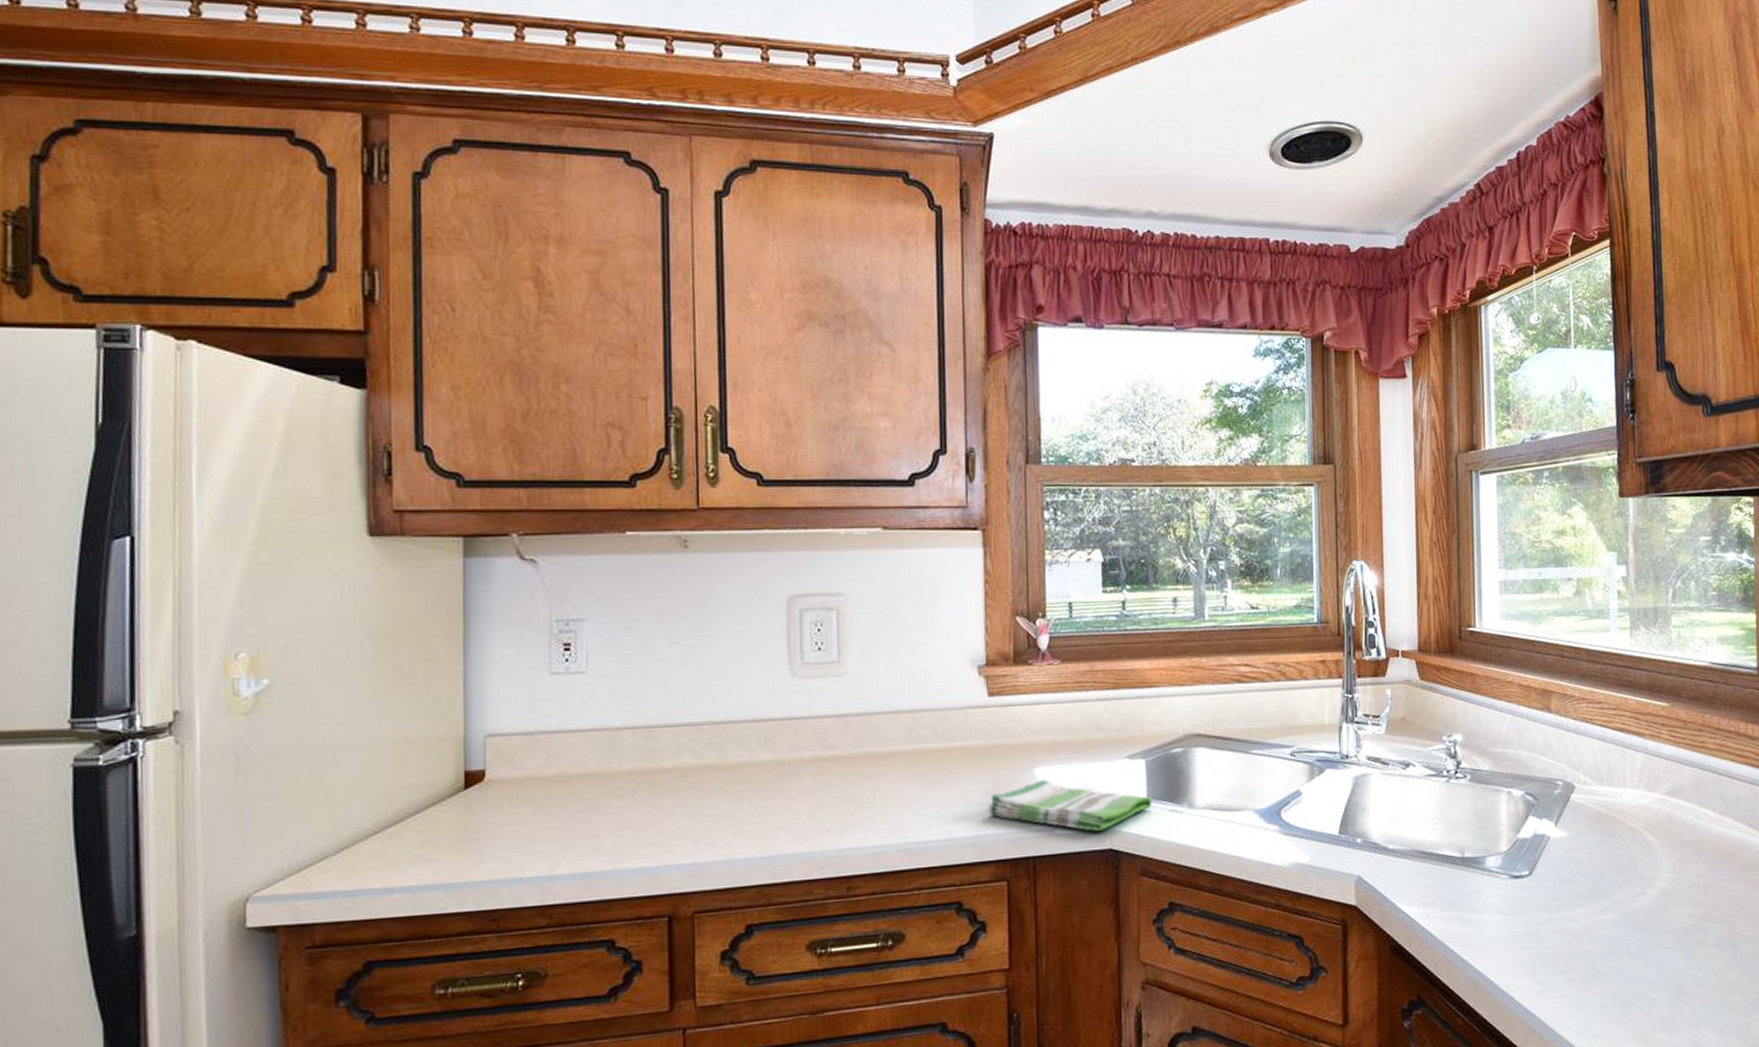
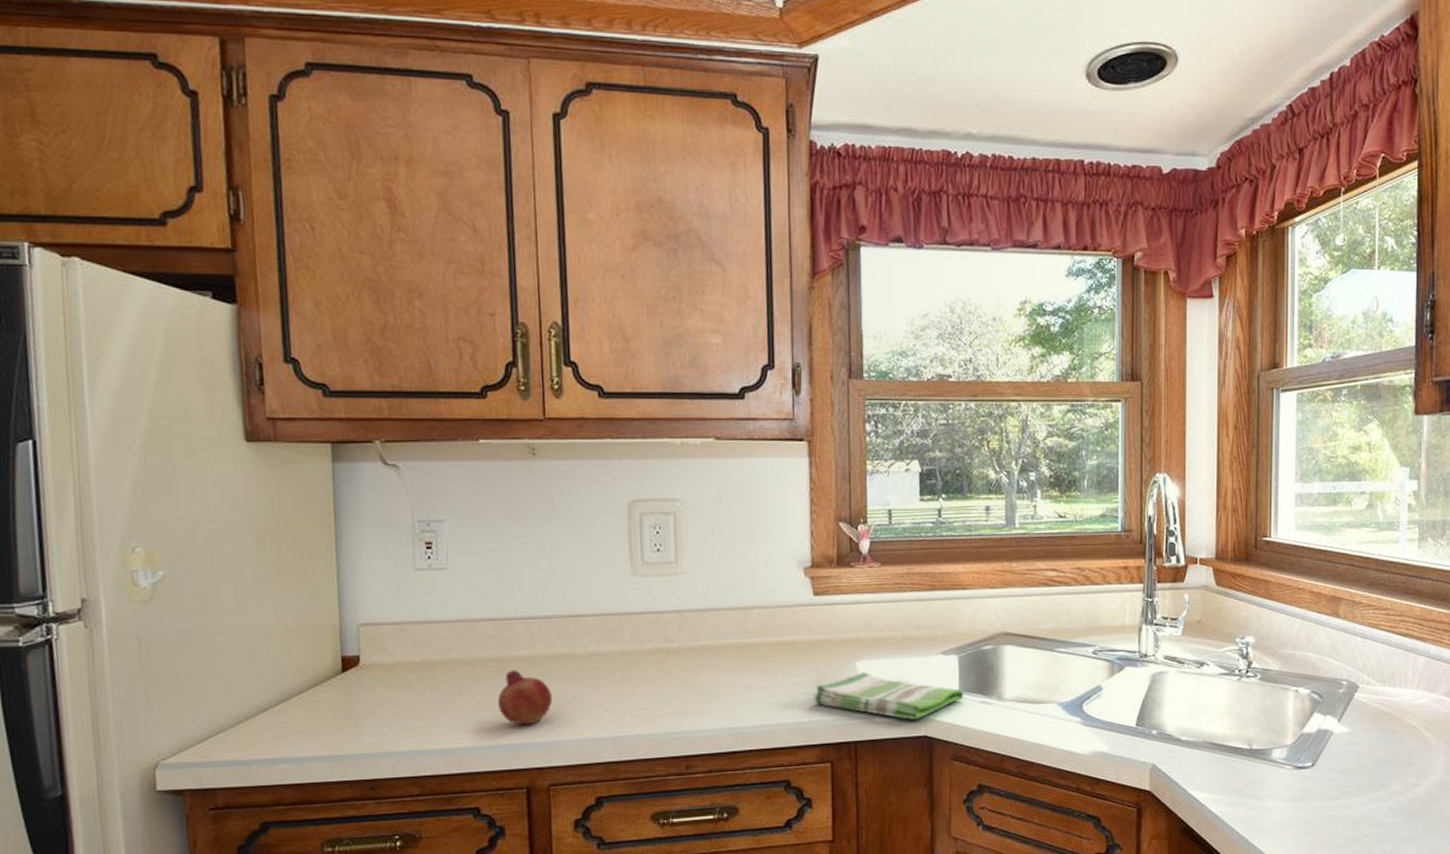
fruit: none [638,783,700,845] -> present [498,670,553,725]

